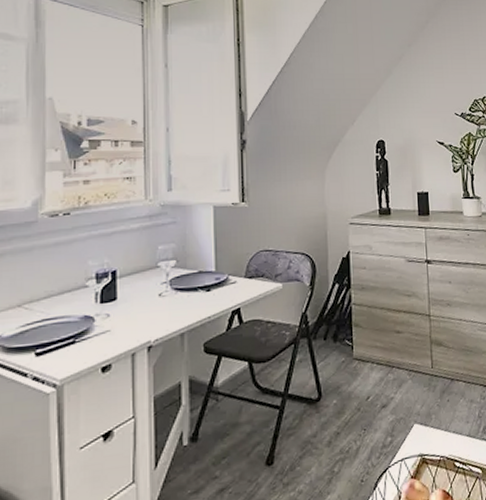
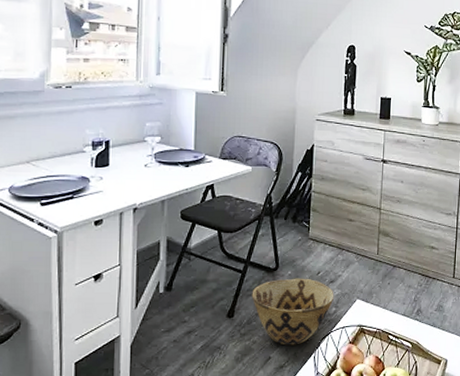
woven basket: none [293,406,389,491] -> present [251,278,334,346]

